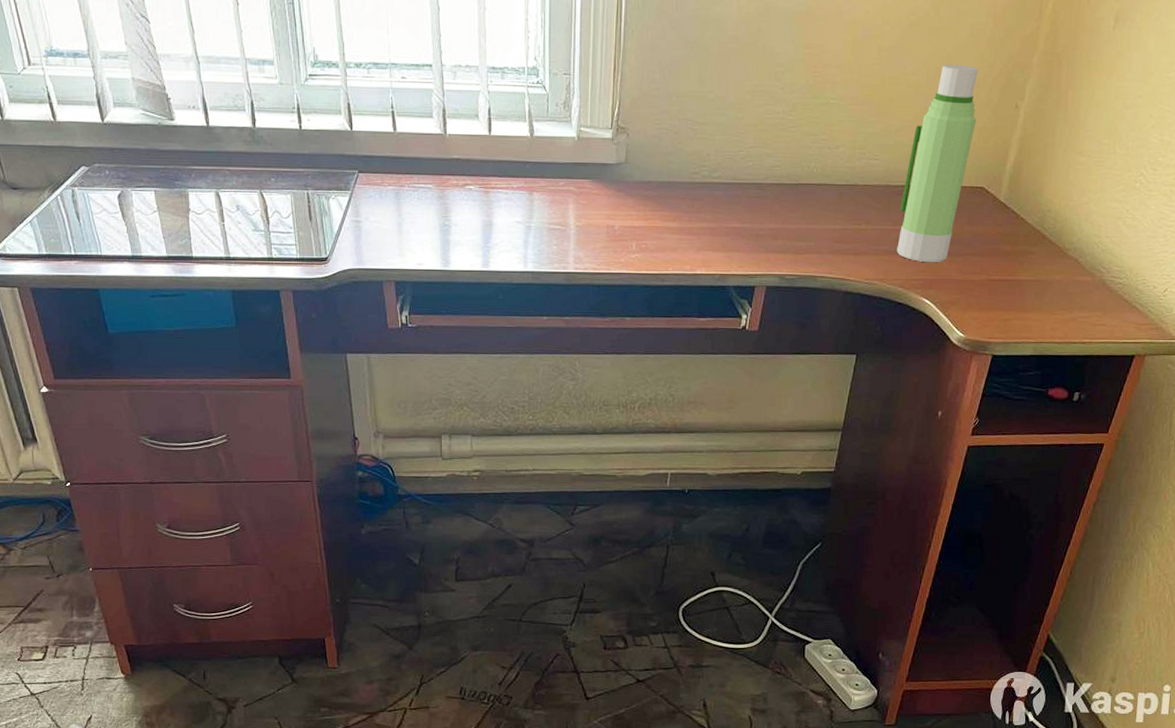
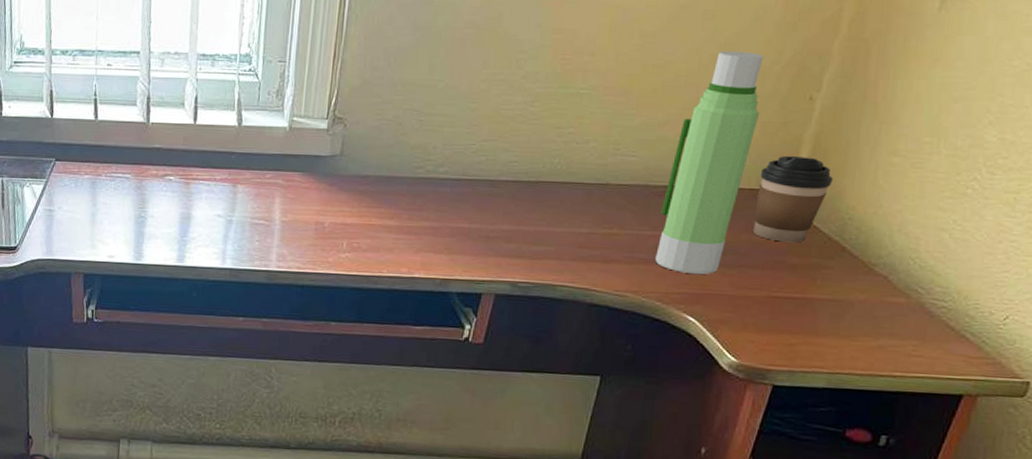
coffee cup: none [974,156,1035,233] -> present [753,155,834,243]

